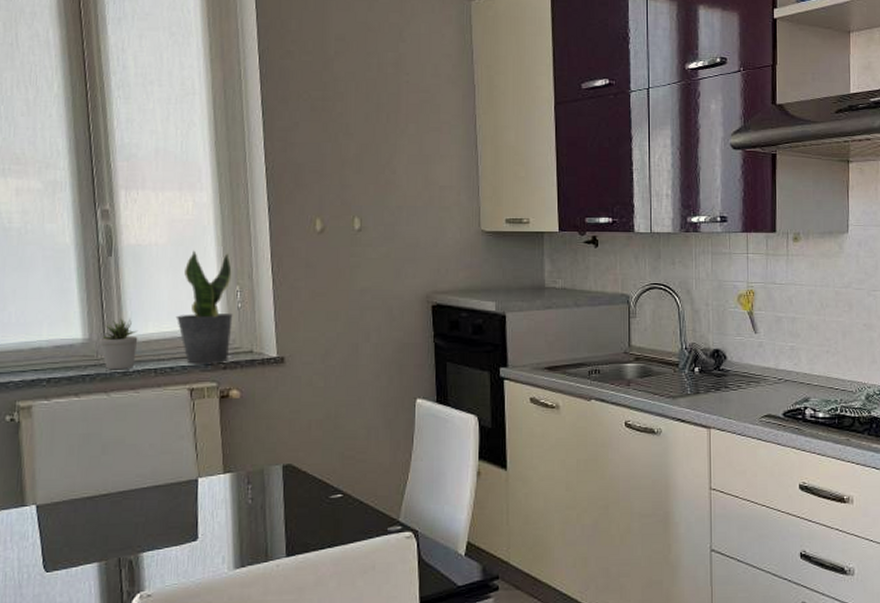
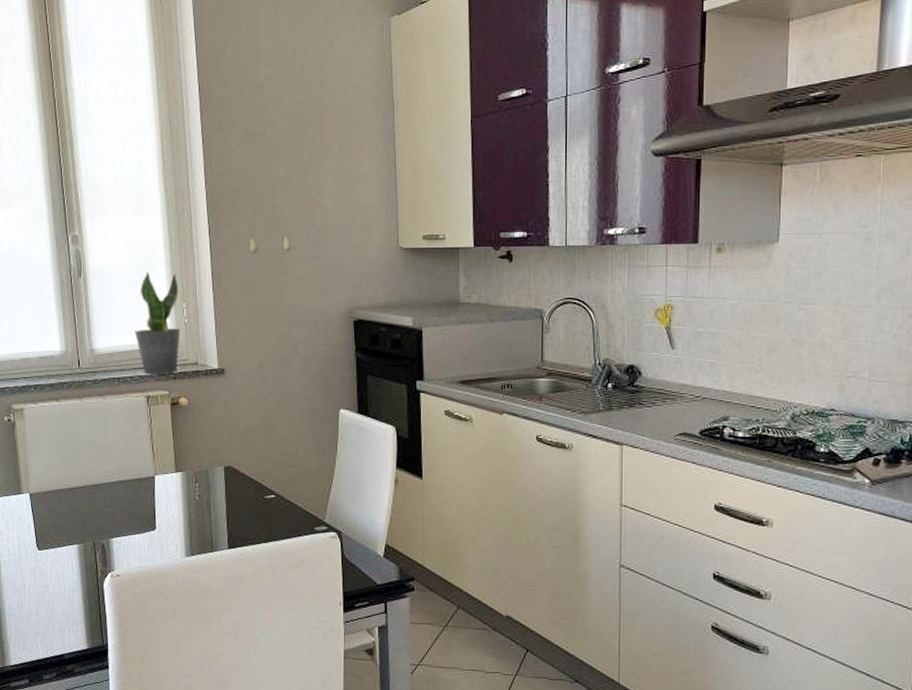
potted plant: present [98,318,138,370] -> none [73,332,104,379]

